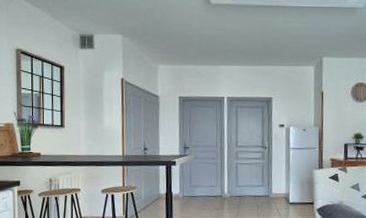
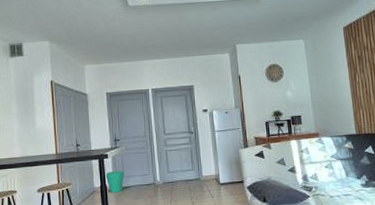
waste bin: none [172,179,192,201] -> present [105,170,125,193]

